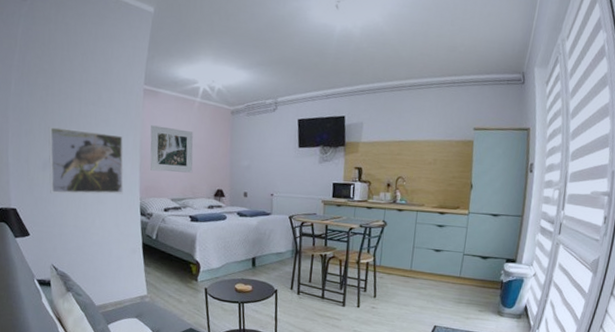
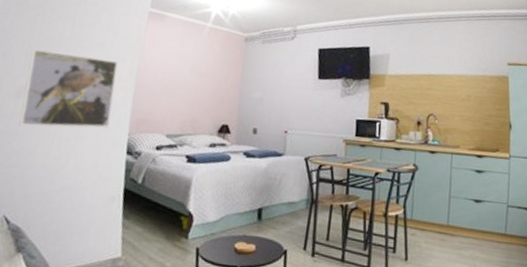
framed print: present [150,125,193,173] -> none [145,50,200,105]

